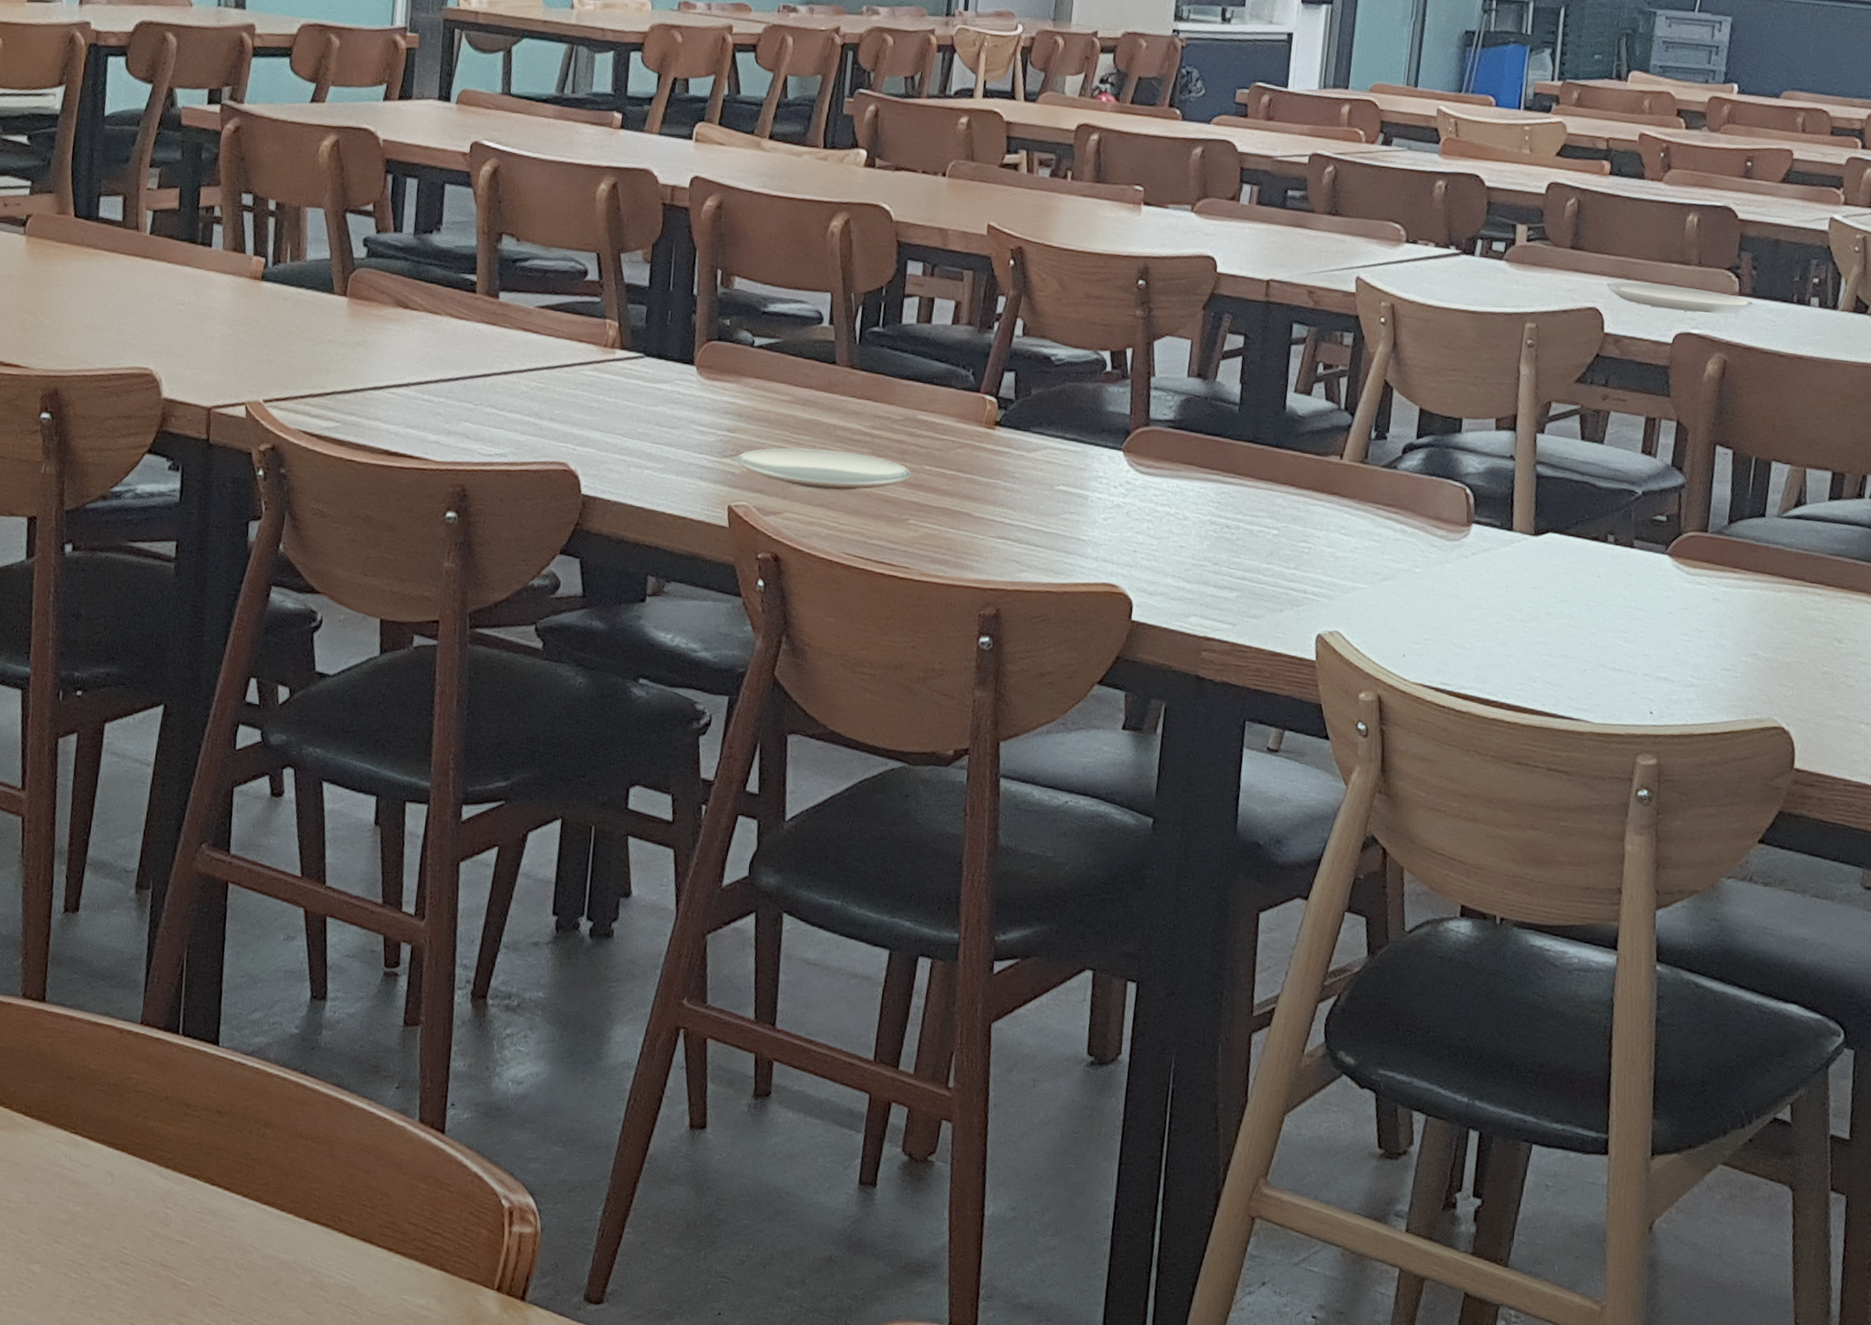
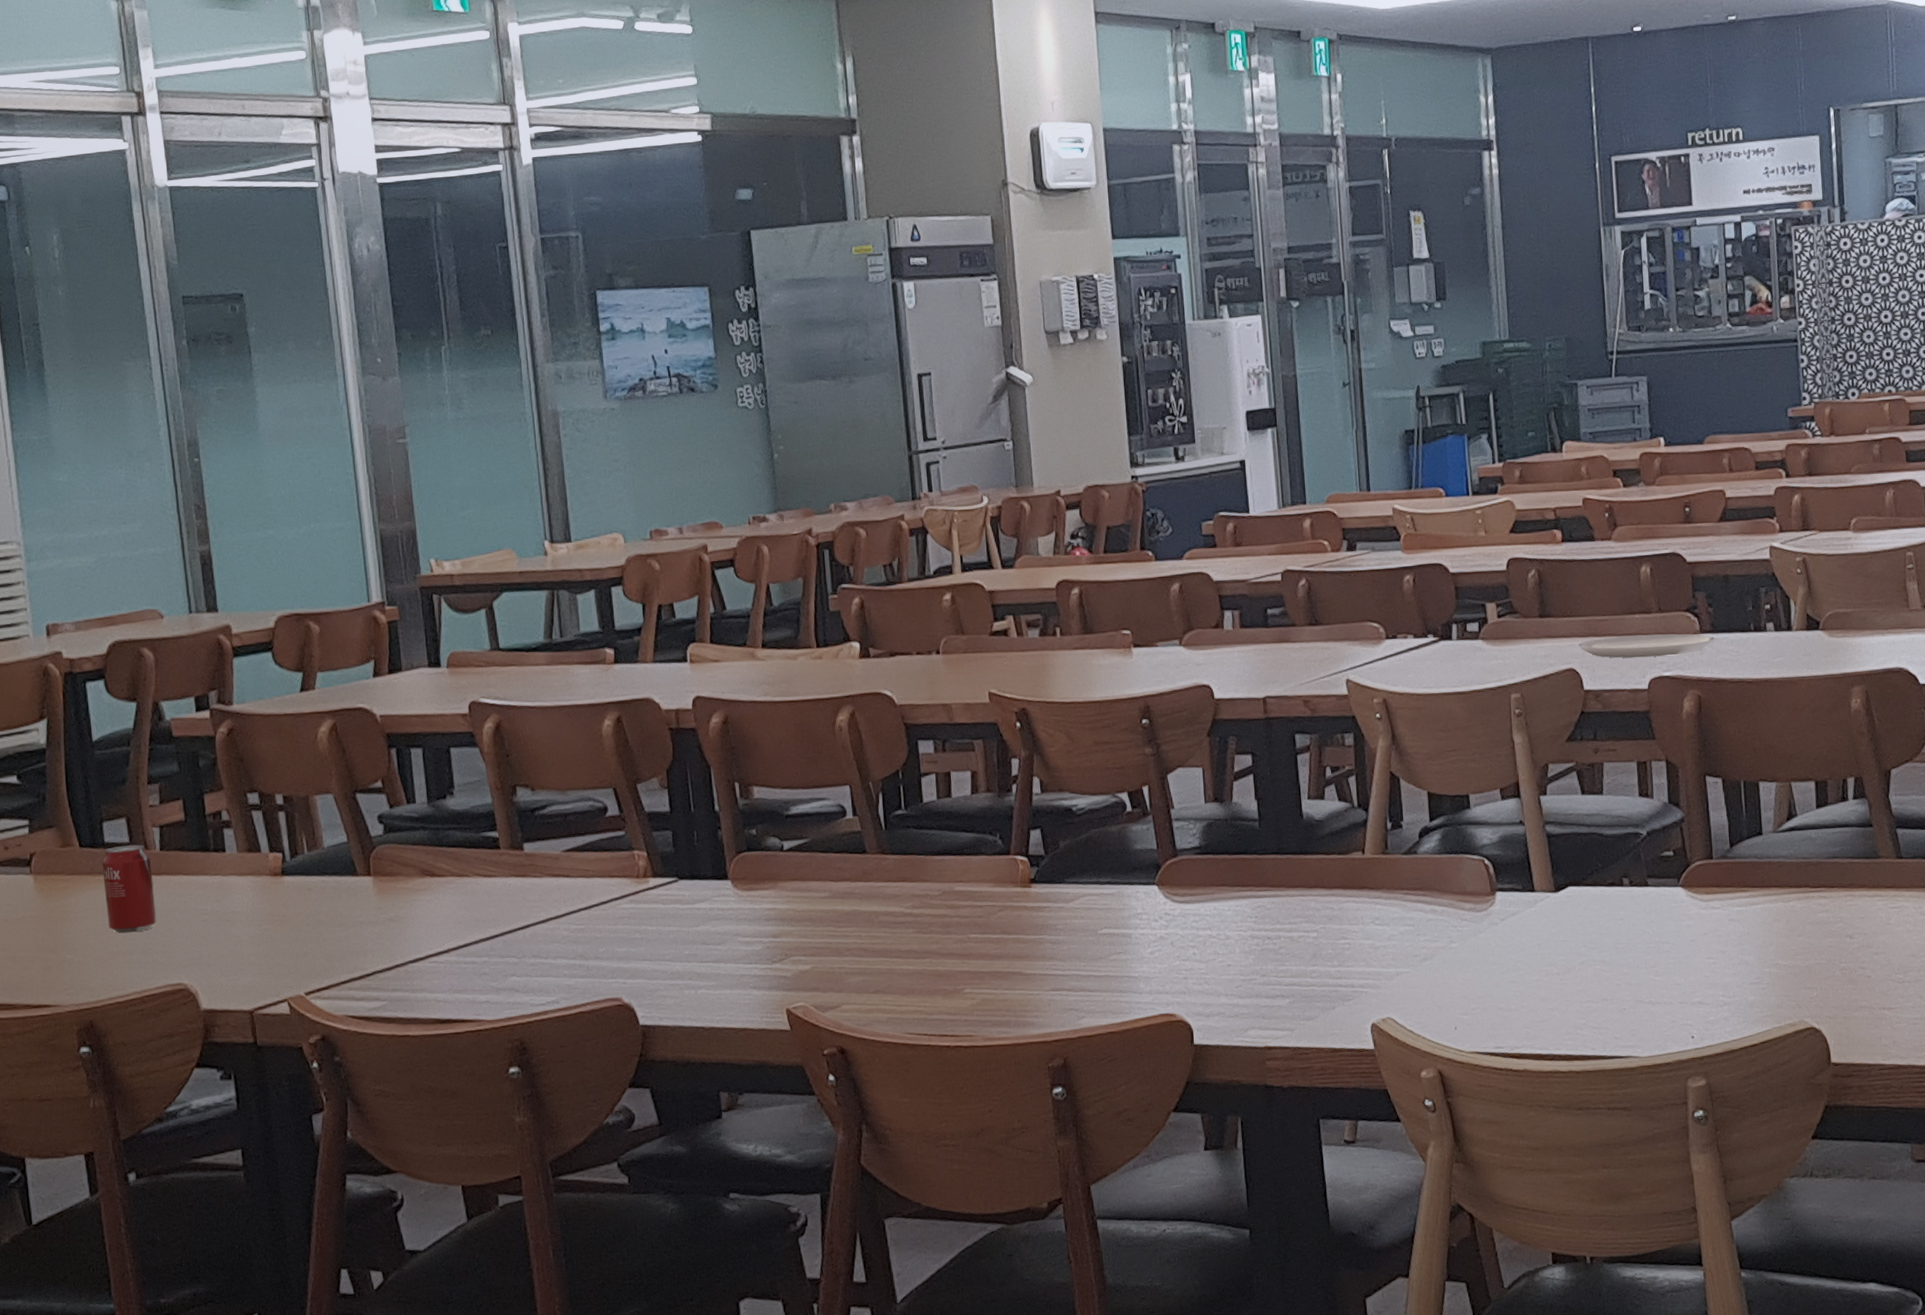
beverage can: none [88,222,139,310] -> present [102,844,157,934]
plate: present [736,447,912,491] -> none [786,935,959,977]

